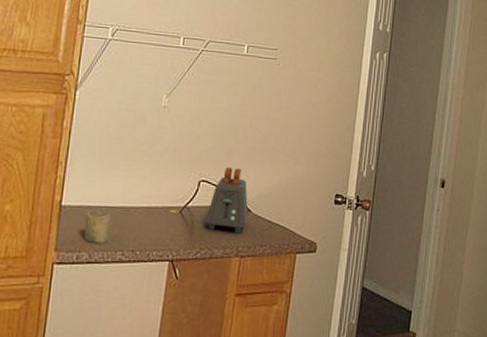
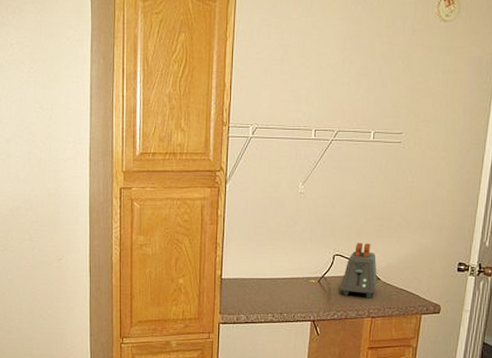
cup: present [84,210,110,244] -> none [241,281,261,309]

